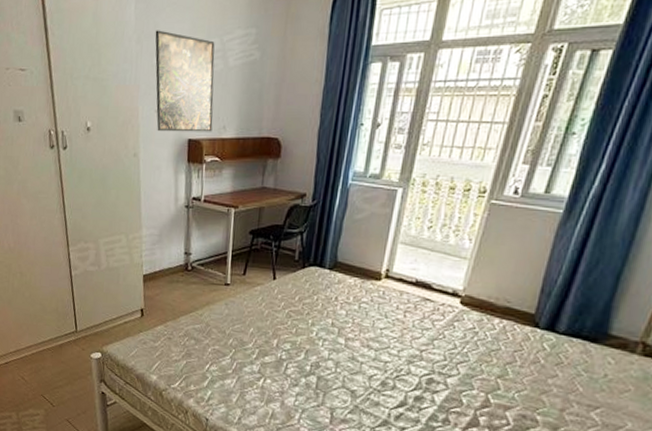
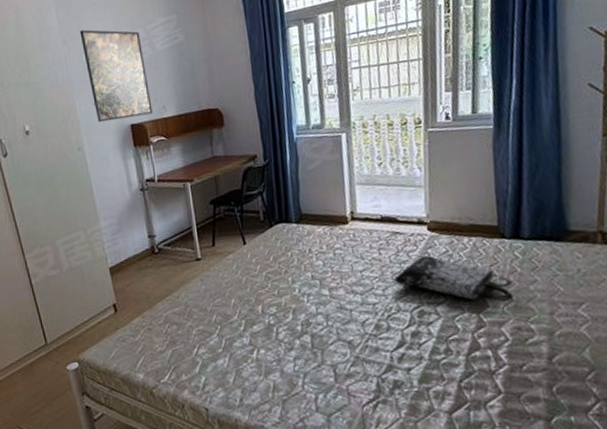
tote bag: none [412,326,531,386] -> present [394,255,512,300]

